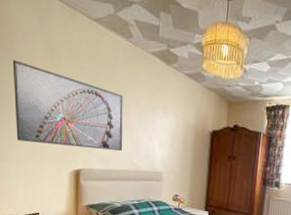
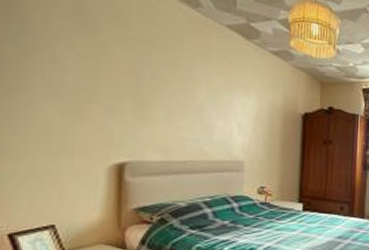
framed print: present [12,60,123,151] -> none [15,20,190,137]

